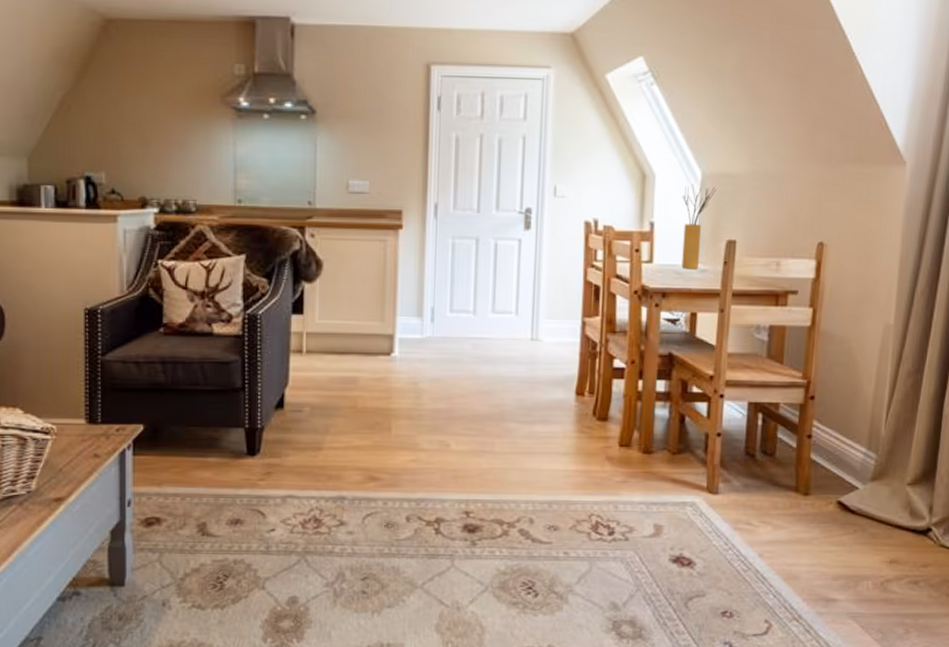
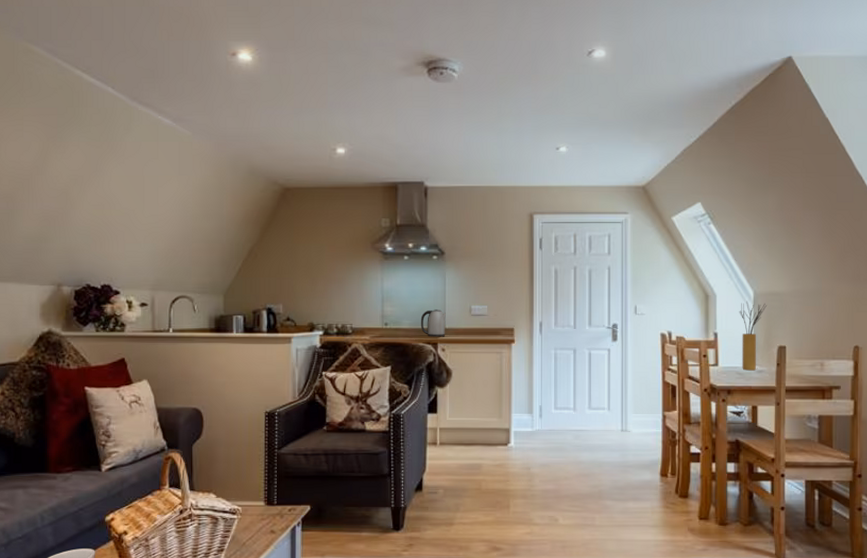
kettle: none [284,184,316,220] -> present [420,310,446,337]

